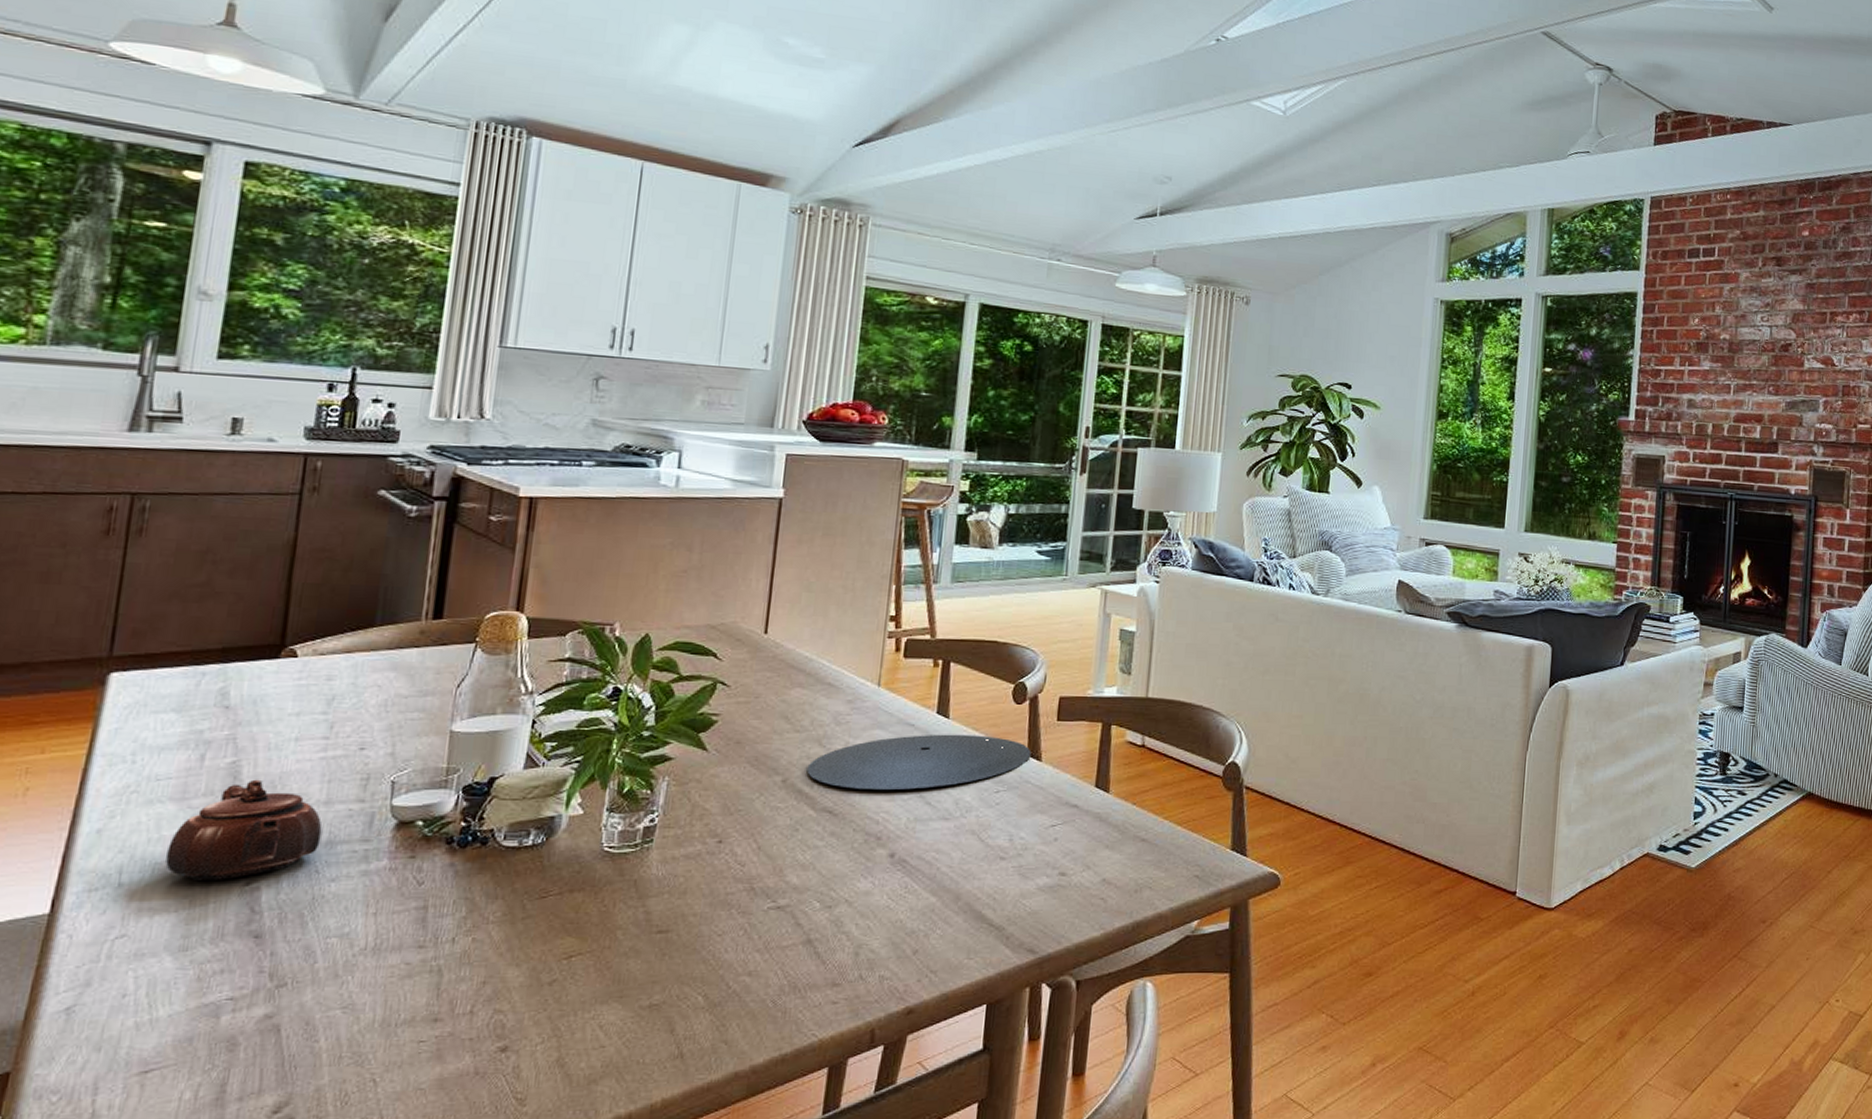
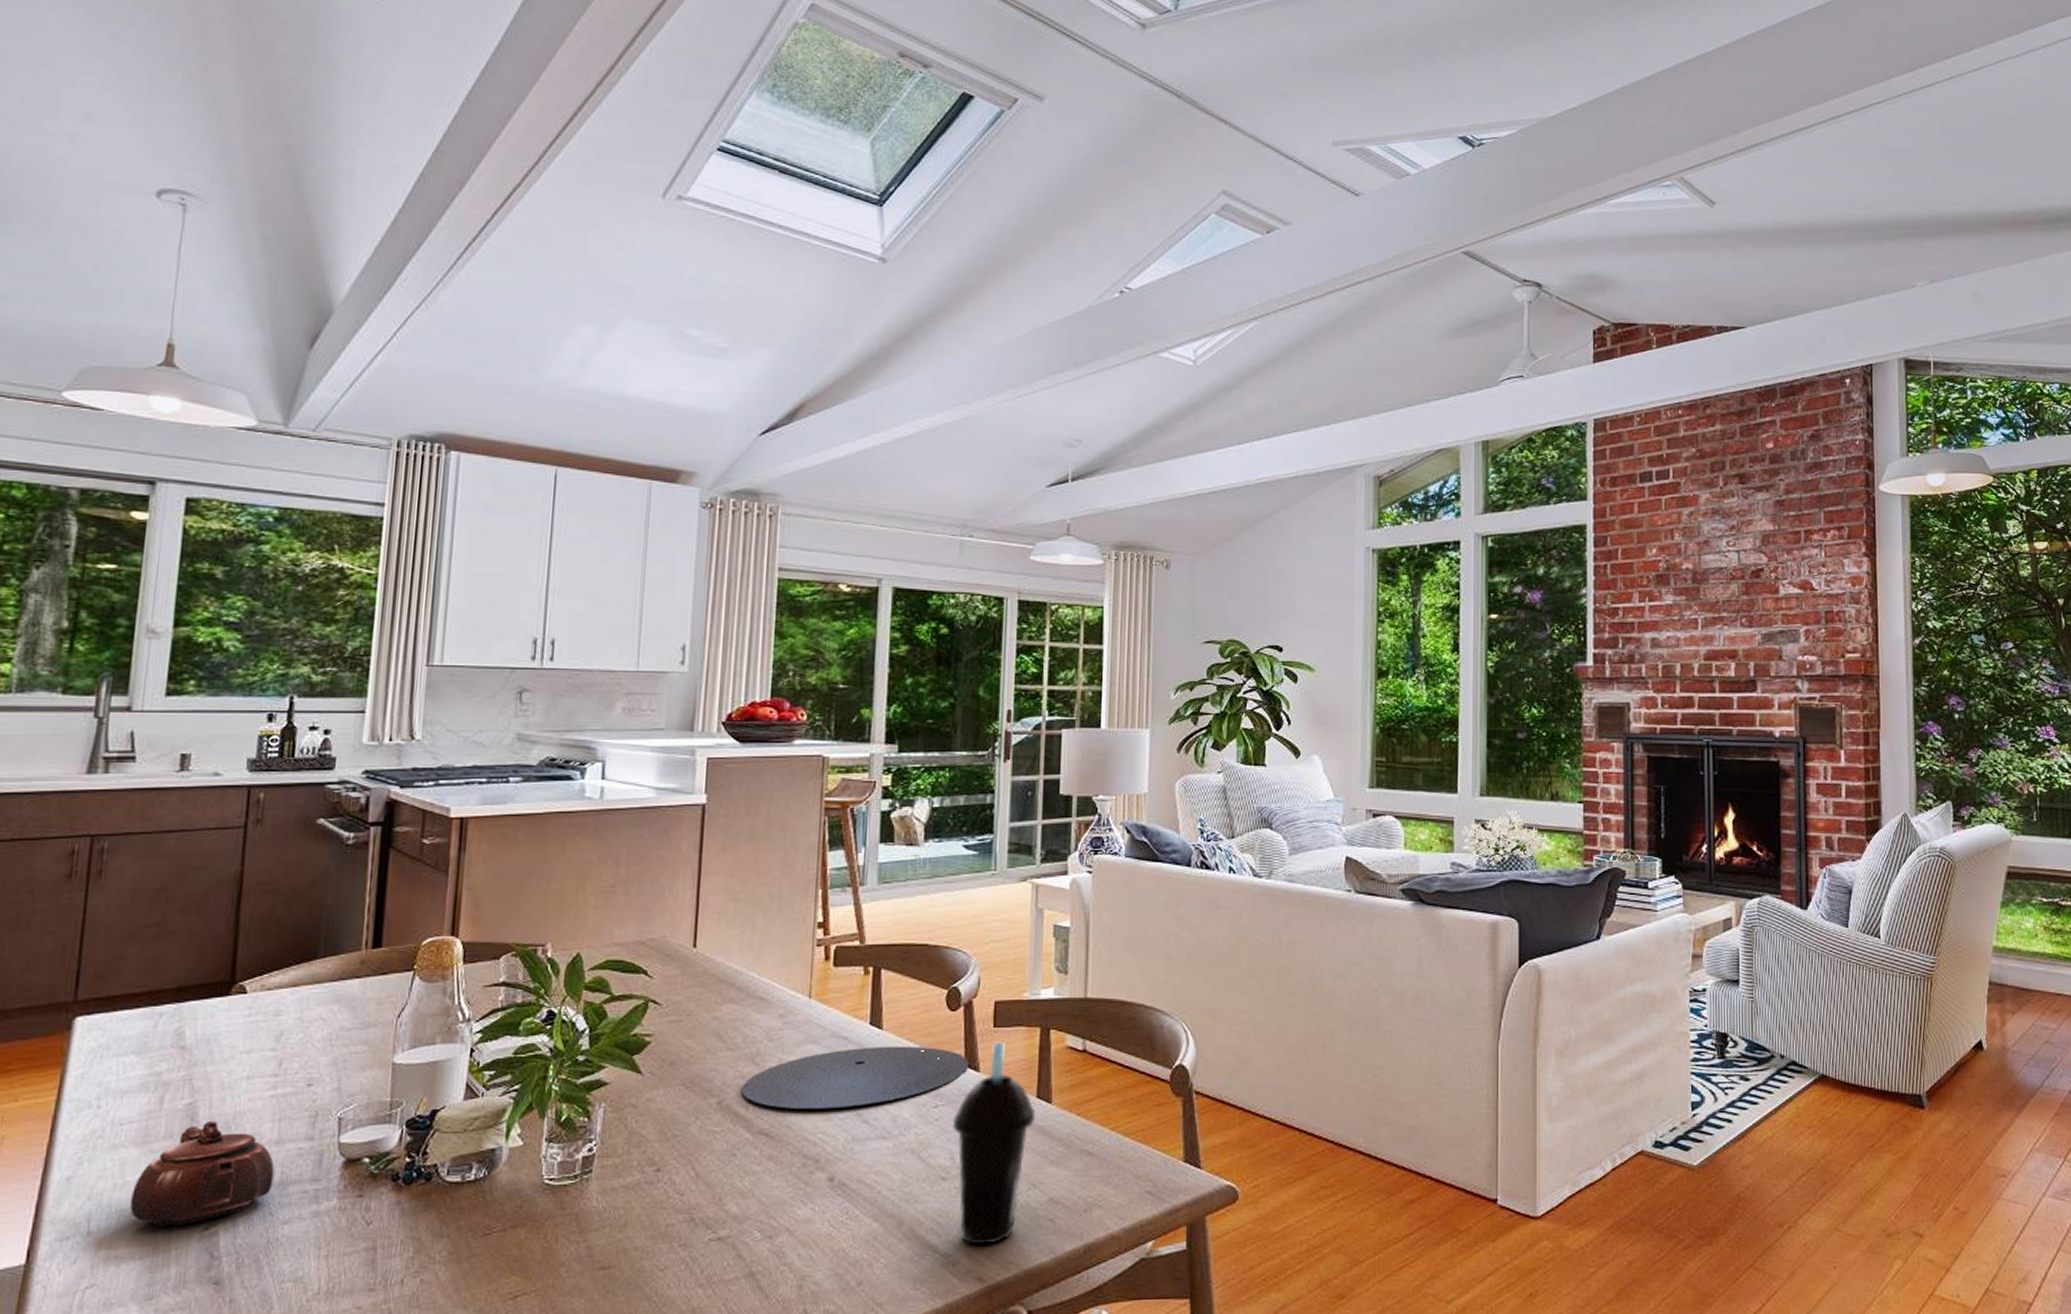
cup: none [1012,734,1094,920] -> present [952,1041,1036,1245]

